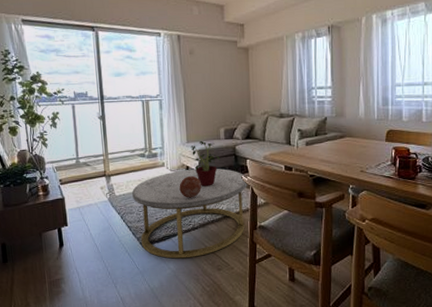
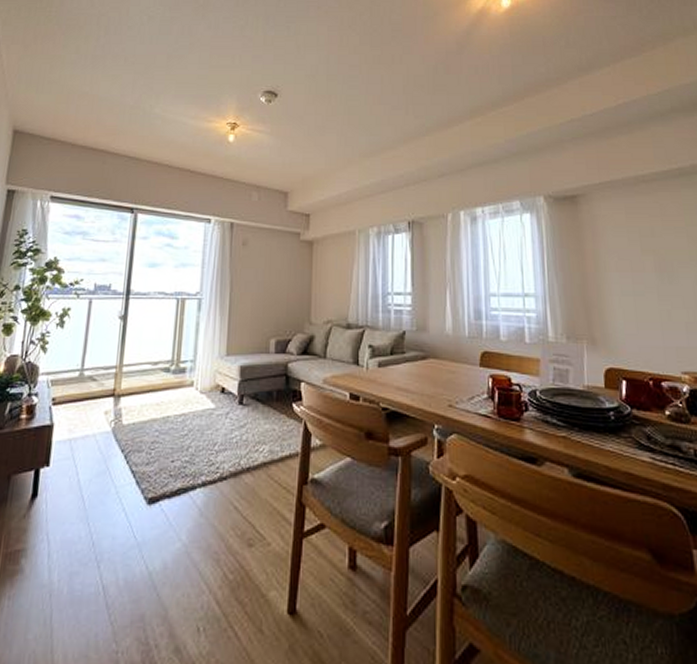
coffee table: present [132,169,248,259] -> none [145,392,300,525]
decorative sphere: present [179,175,202,198] -> none [208,401,240,433]
potted plant: present [190,140,221,186] -> none [230,353,267,417]

